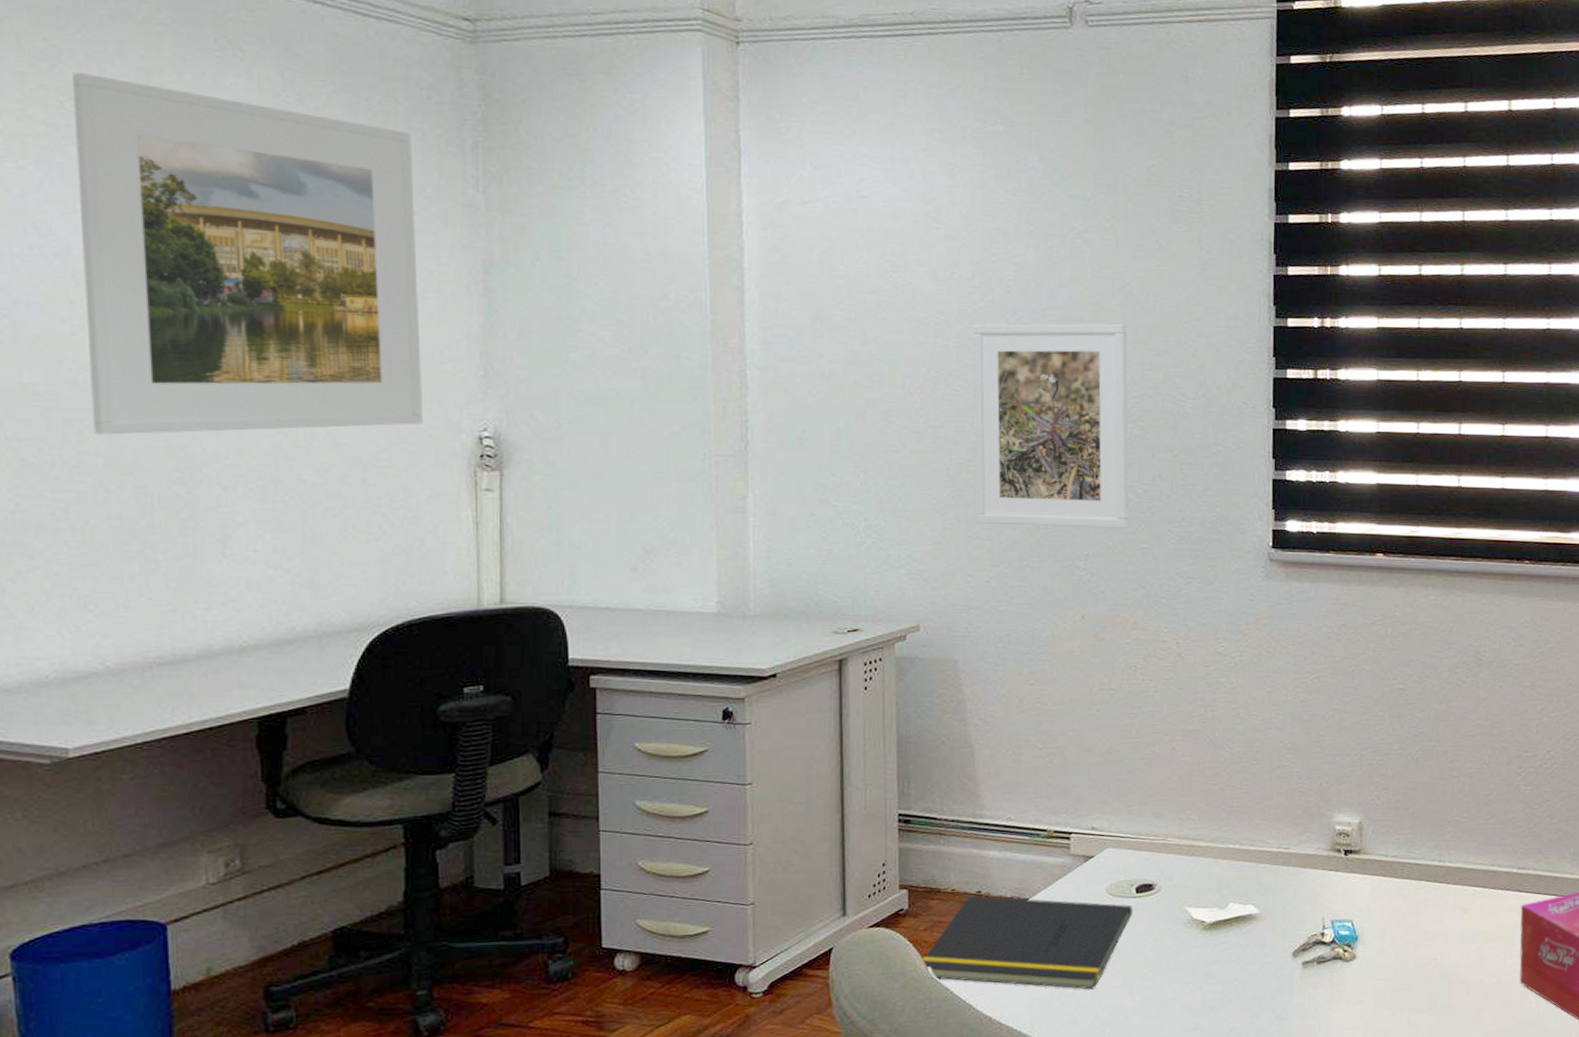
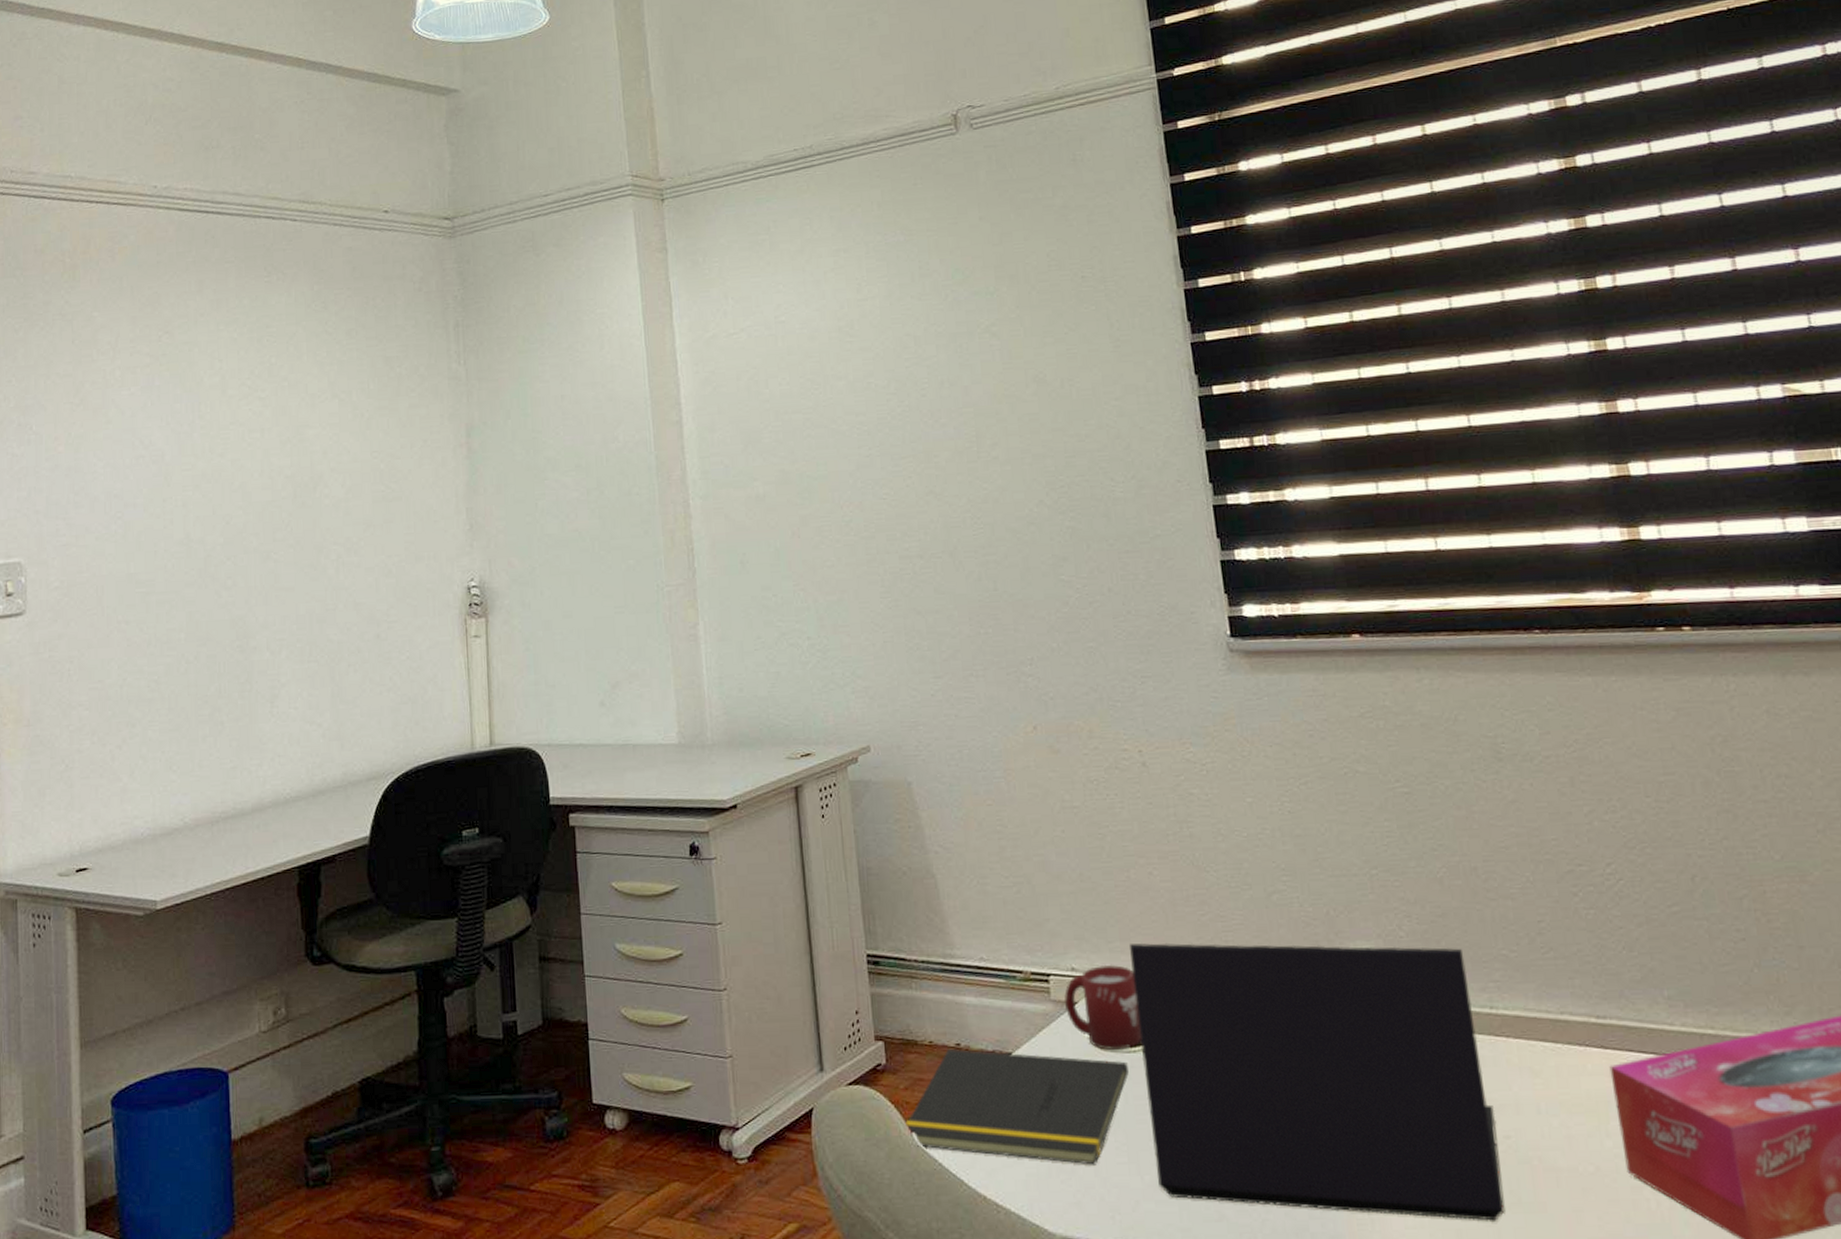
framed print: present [71,73,423,435] -> none [167,310,422,613]
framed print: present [972,323,1129,528] -> none [893,412,1072,634]
cup: none [1082,824,1148,896] -> present [1064,964,1143,1050]
laptop: none [1145,807,1429,1022] -> present [1130,942,1505,1221]

